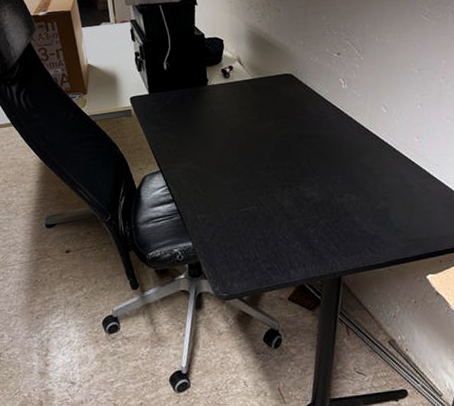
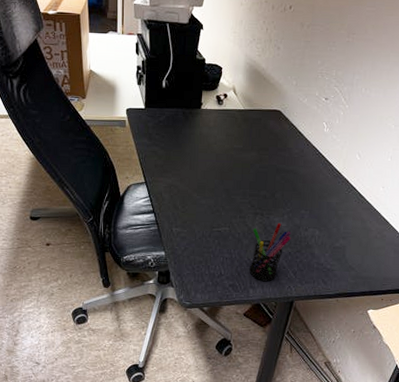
pen holder: none [283,192,326,260] -> present [249,222,291,282]

